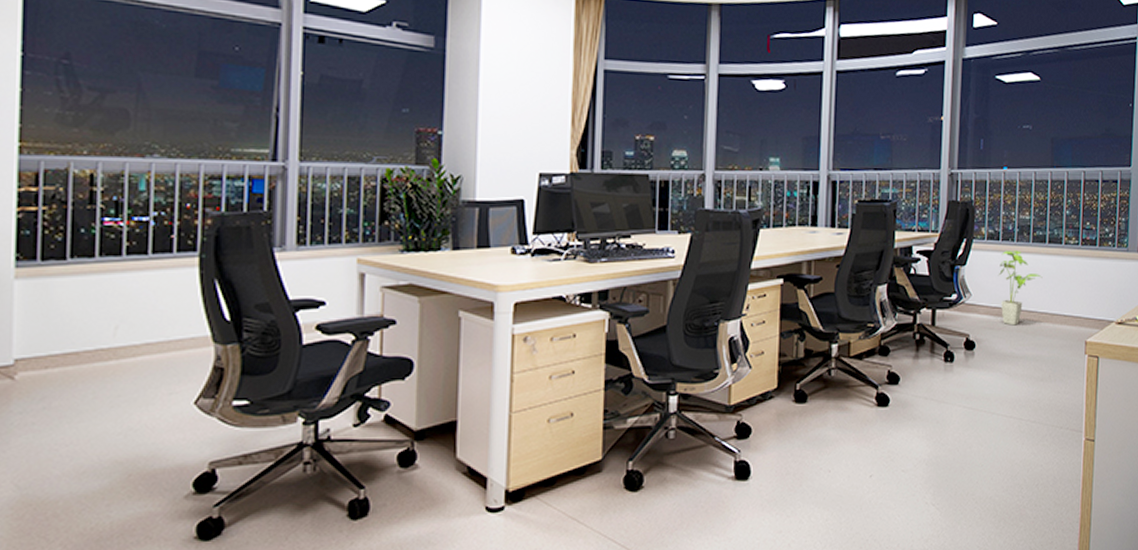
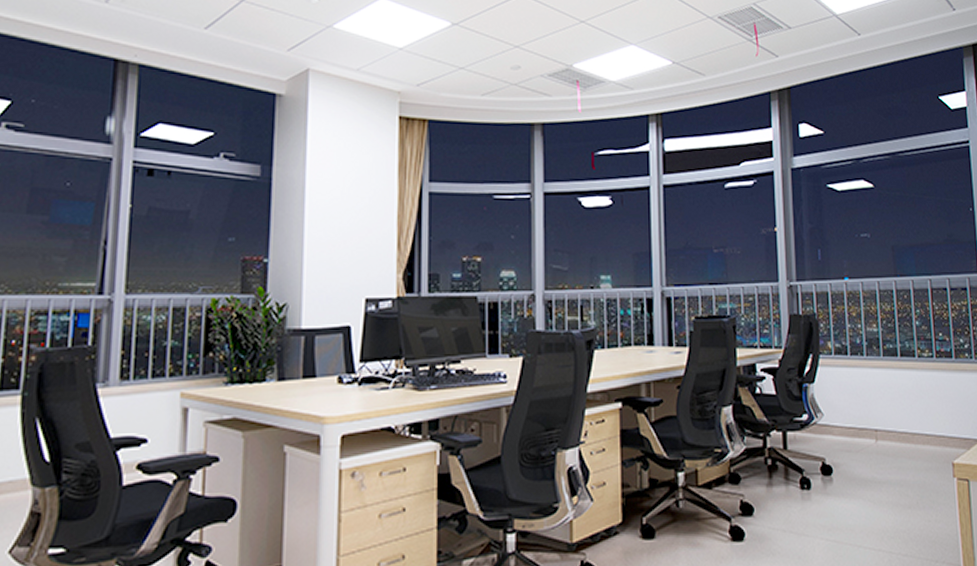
house plant: present [998,251,1043,326] -> none [849,366,898,447]

